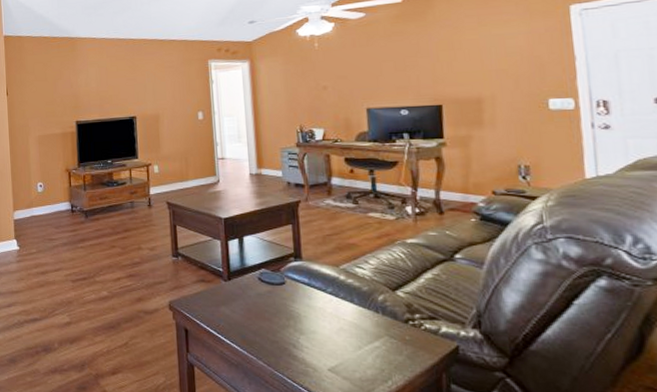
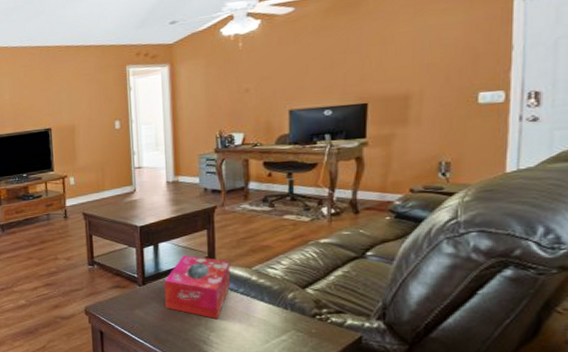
tissue box: none [250,250,319,321] -> present [164,255,231,320]

